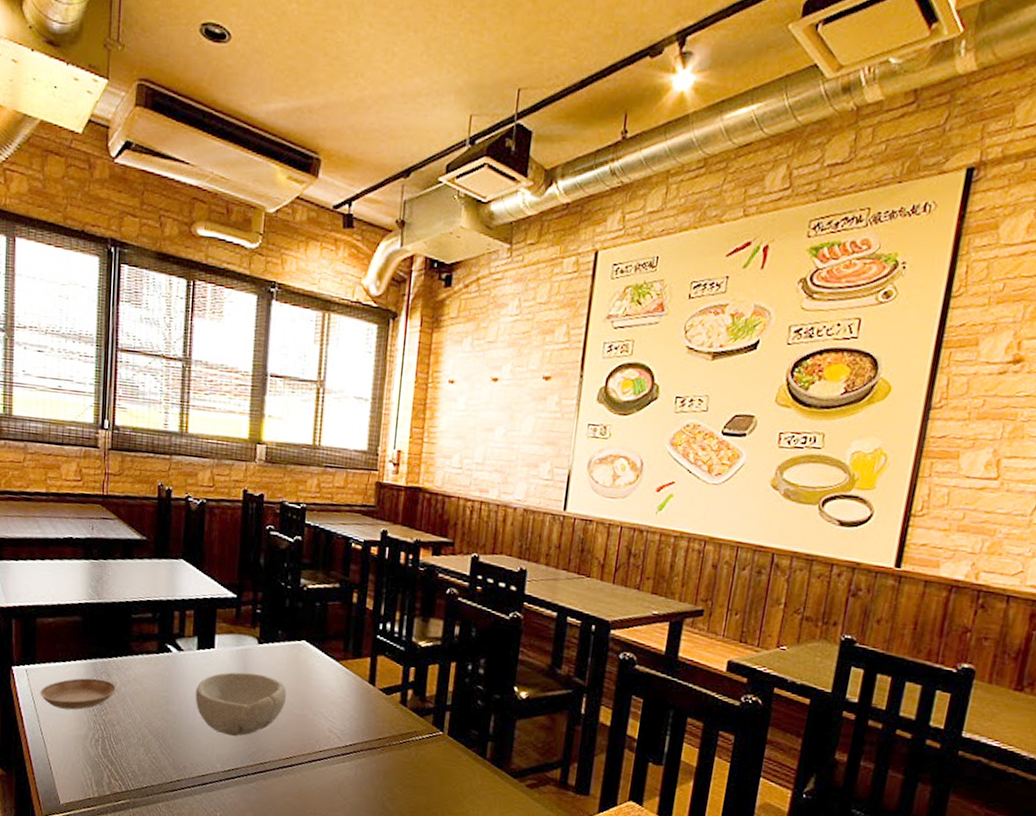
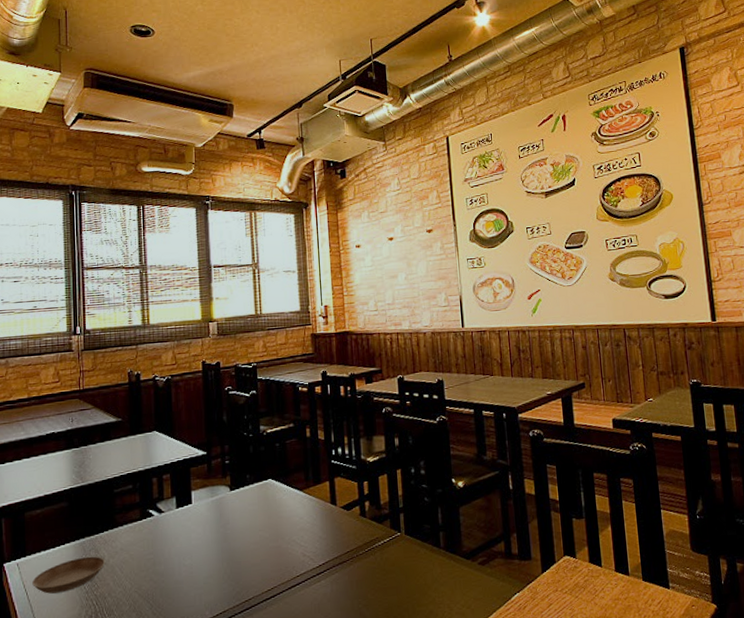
bowl: present [195,672,287,736] -> none [178,518,262,582]

